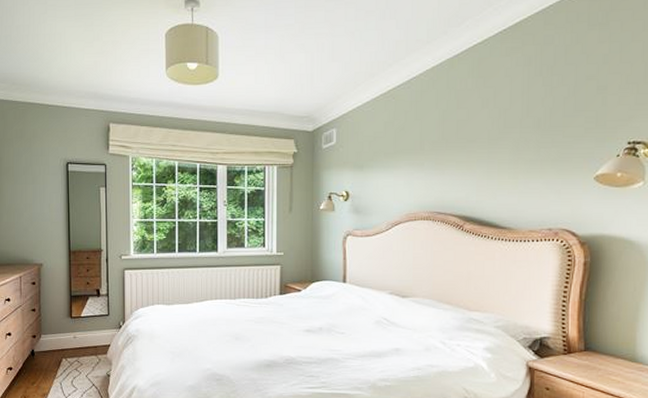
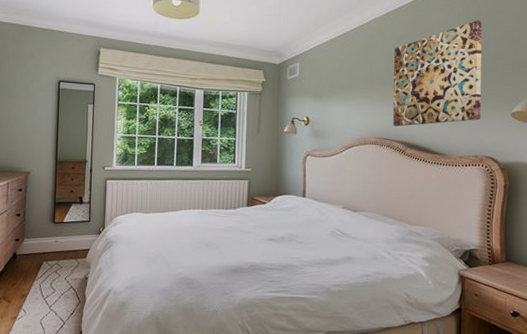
wall art: none [448,64,559,198] -> present [393,20,482,127]

